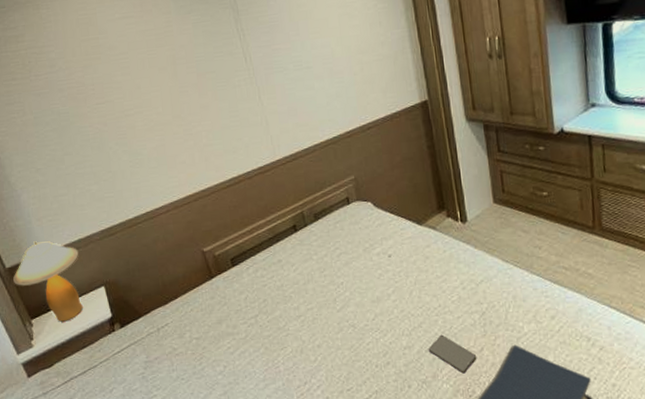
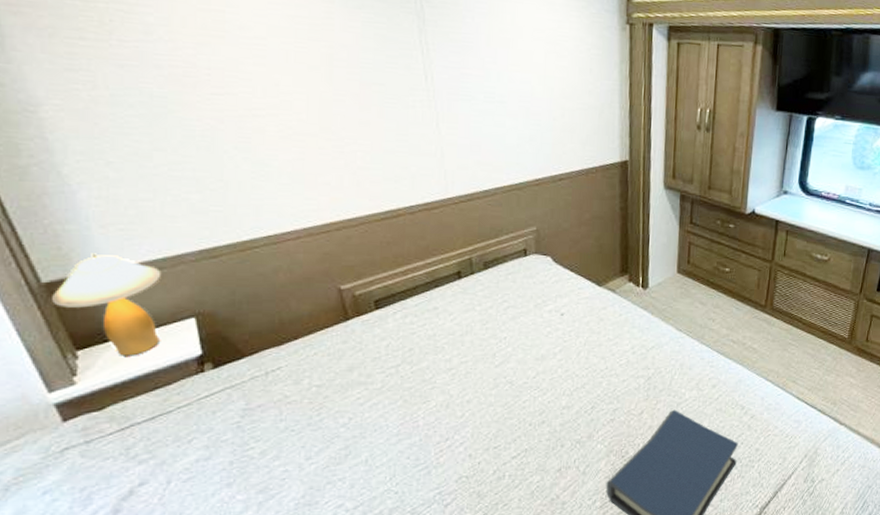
smartphone: present [428,334,477,374] -> none [587,396,636,435]

